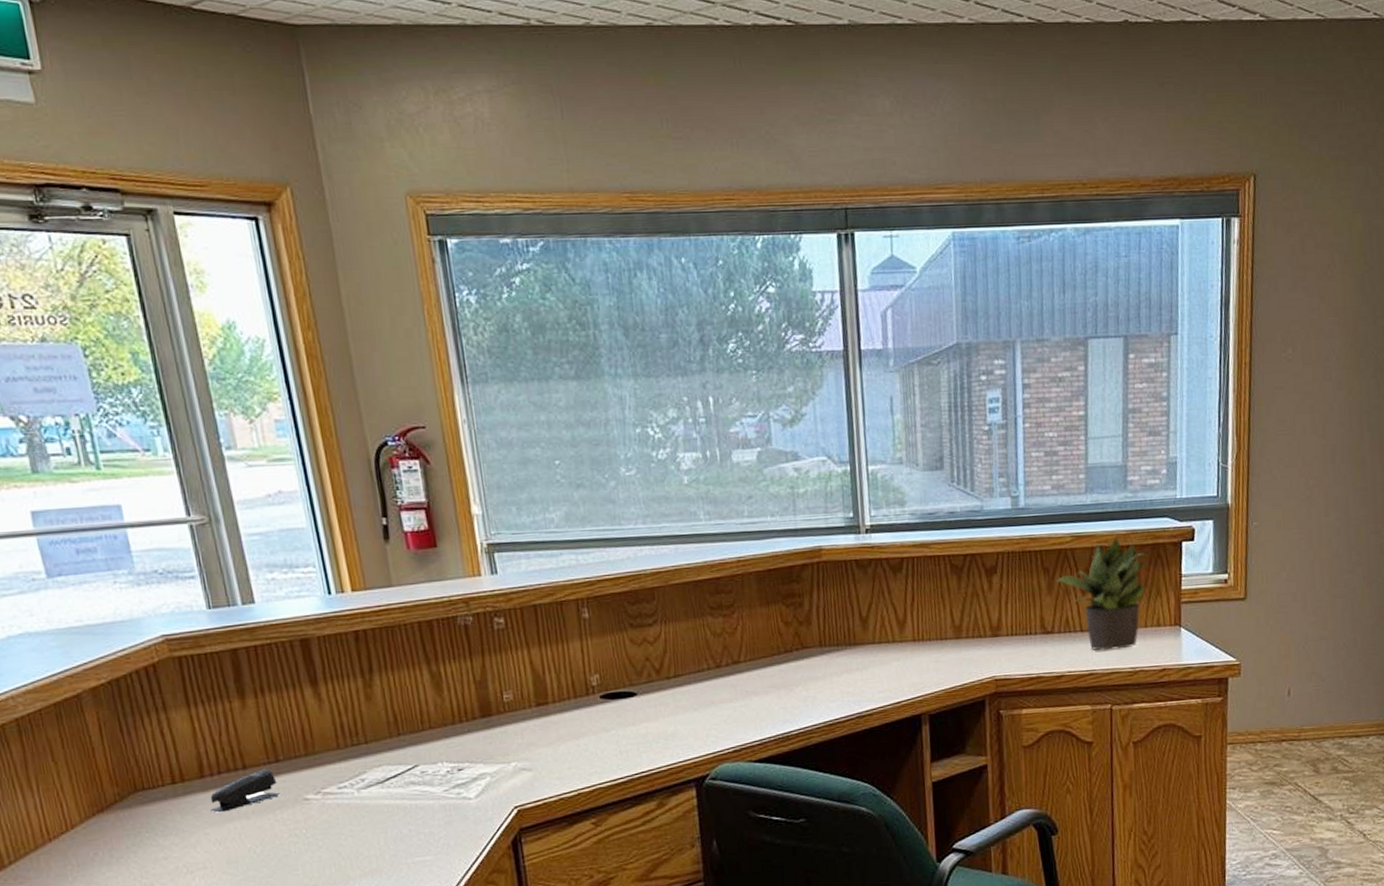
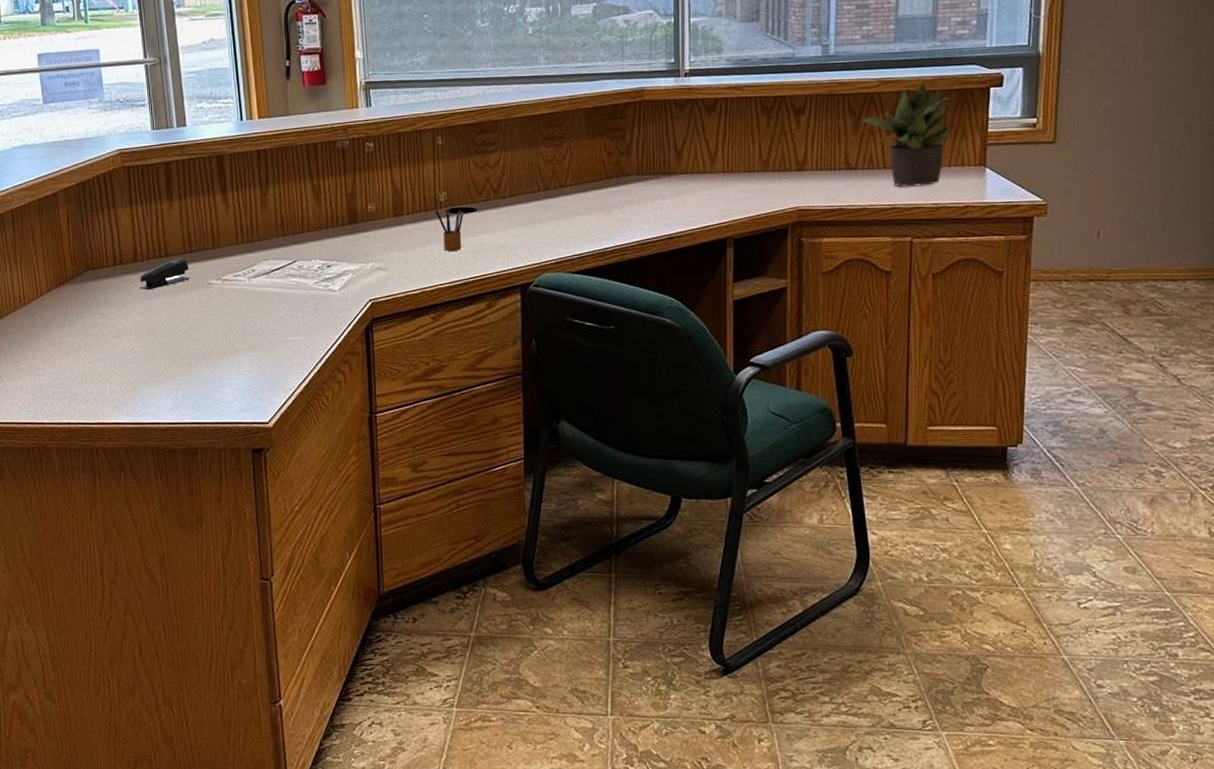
pencil box: none [587,693,622,744] -> present [435,208,464,251]

